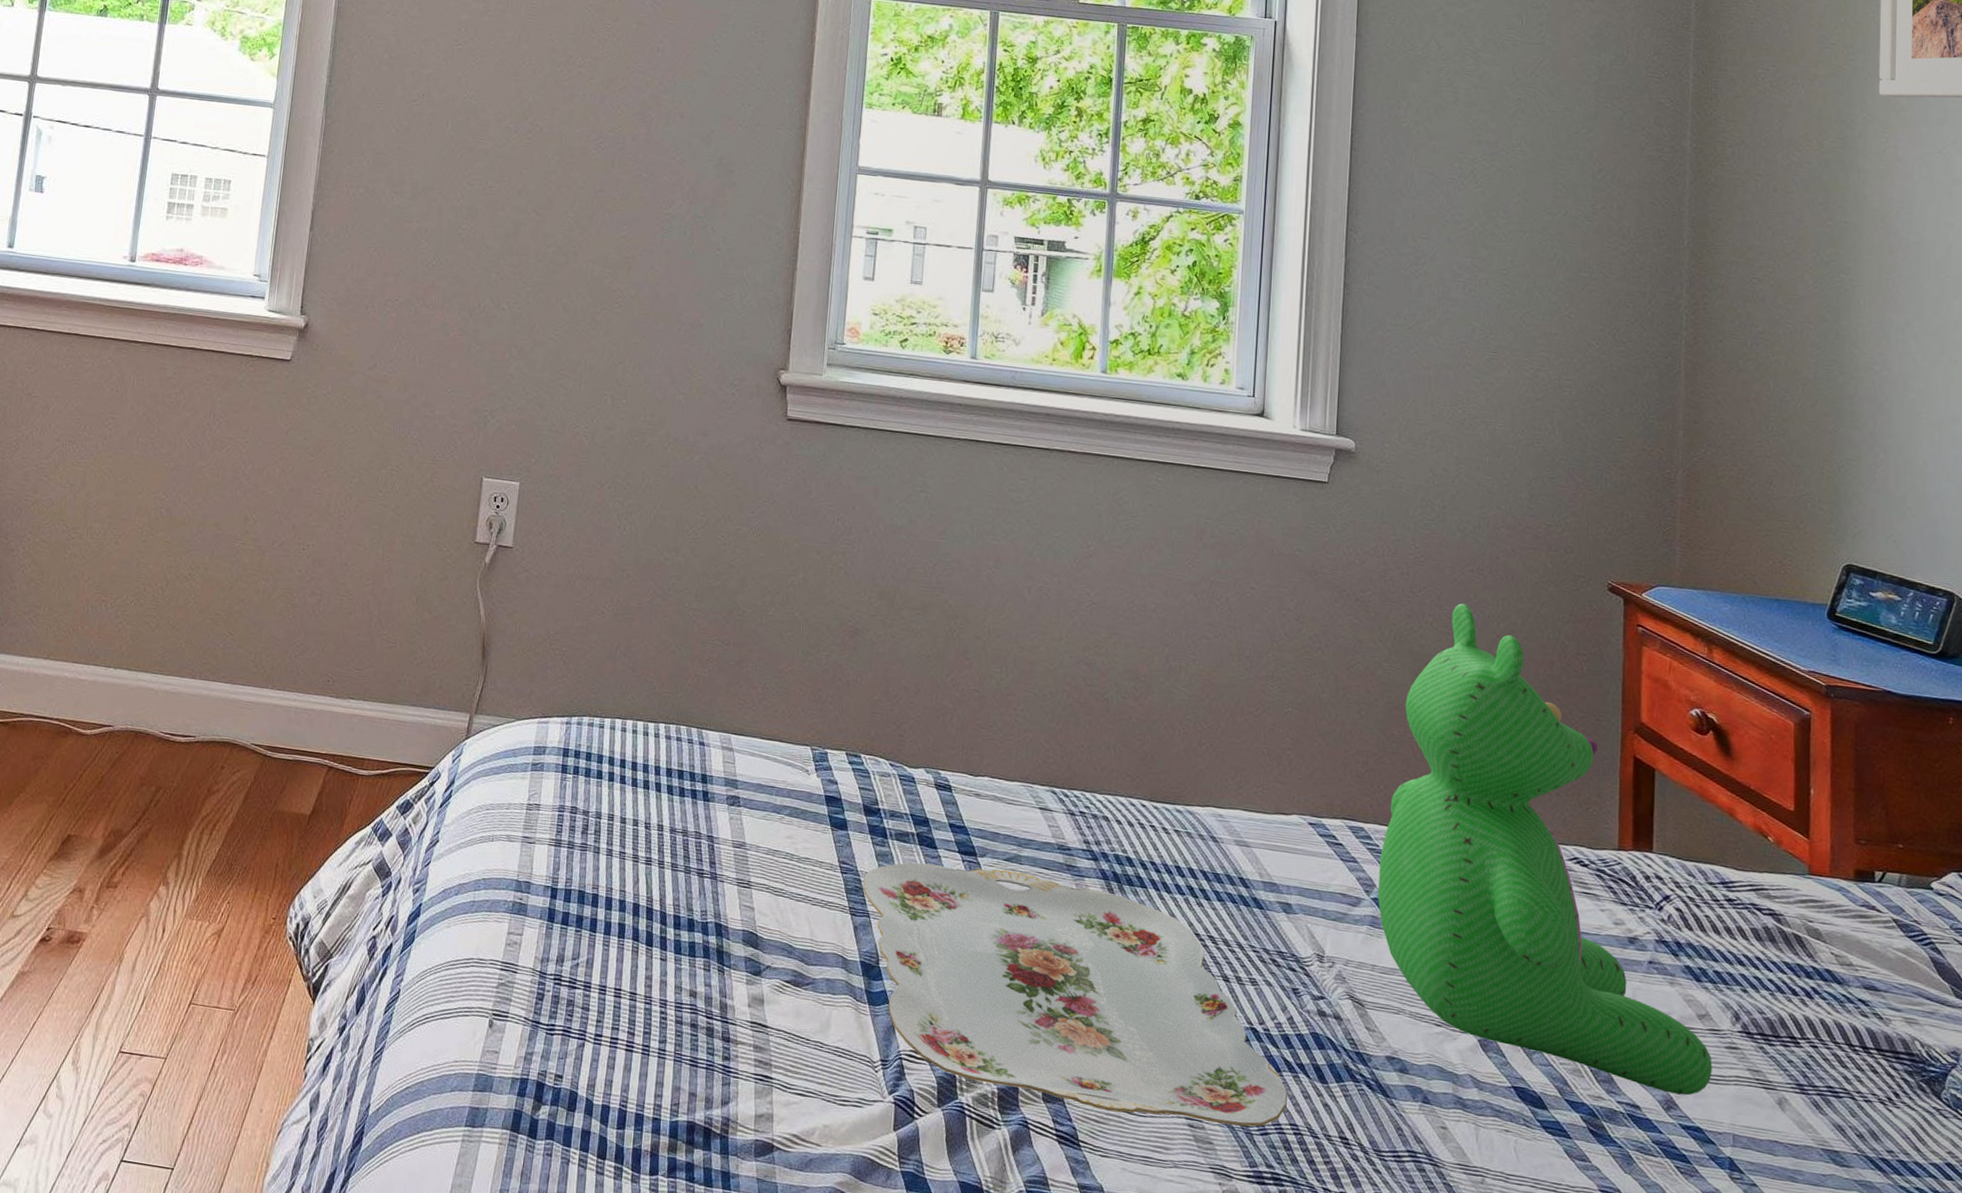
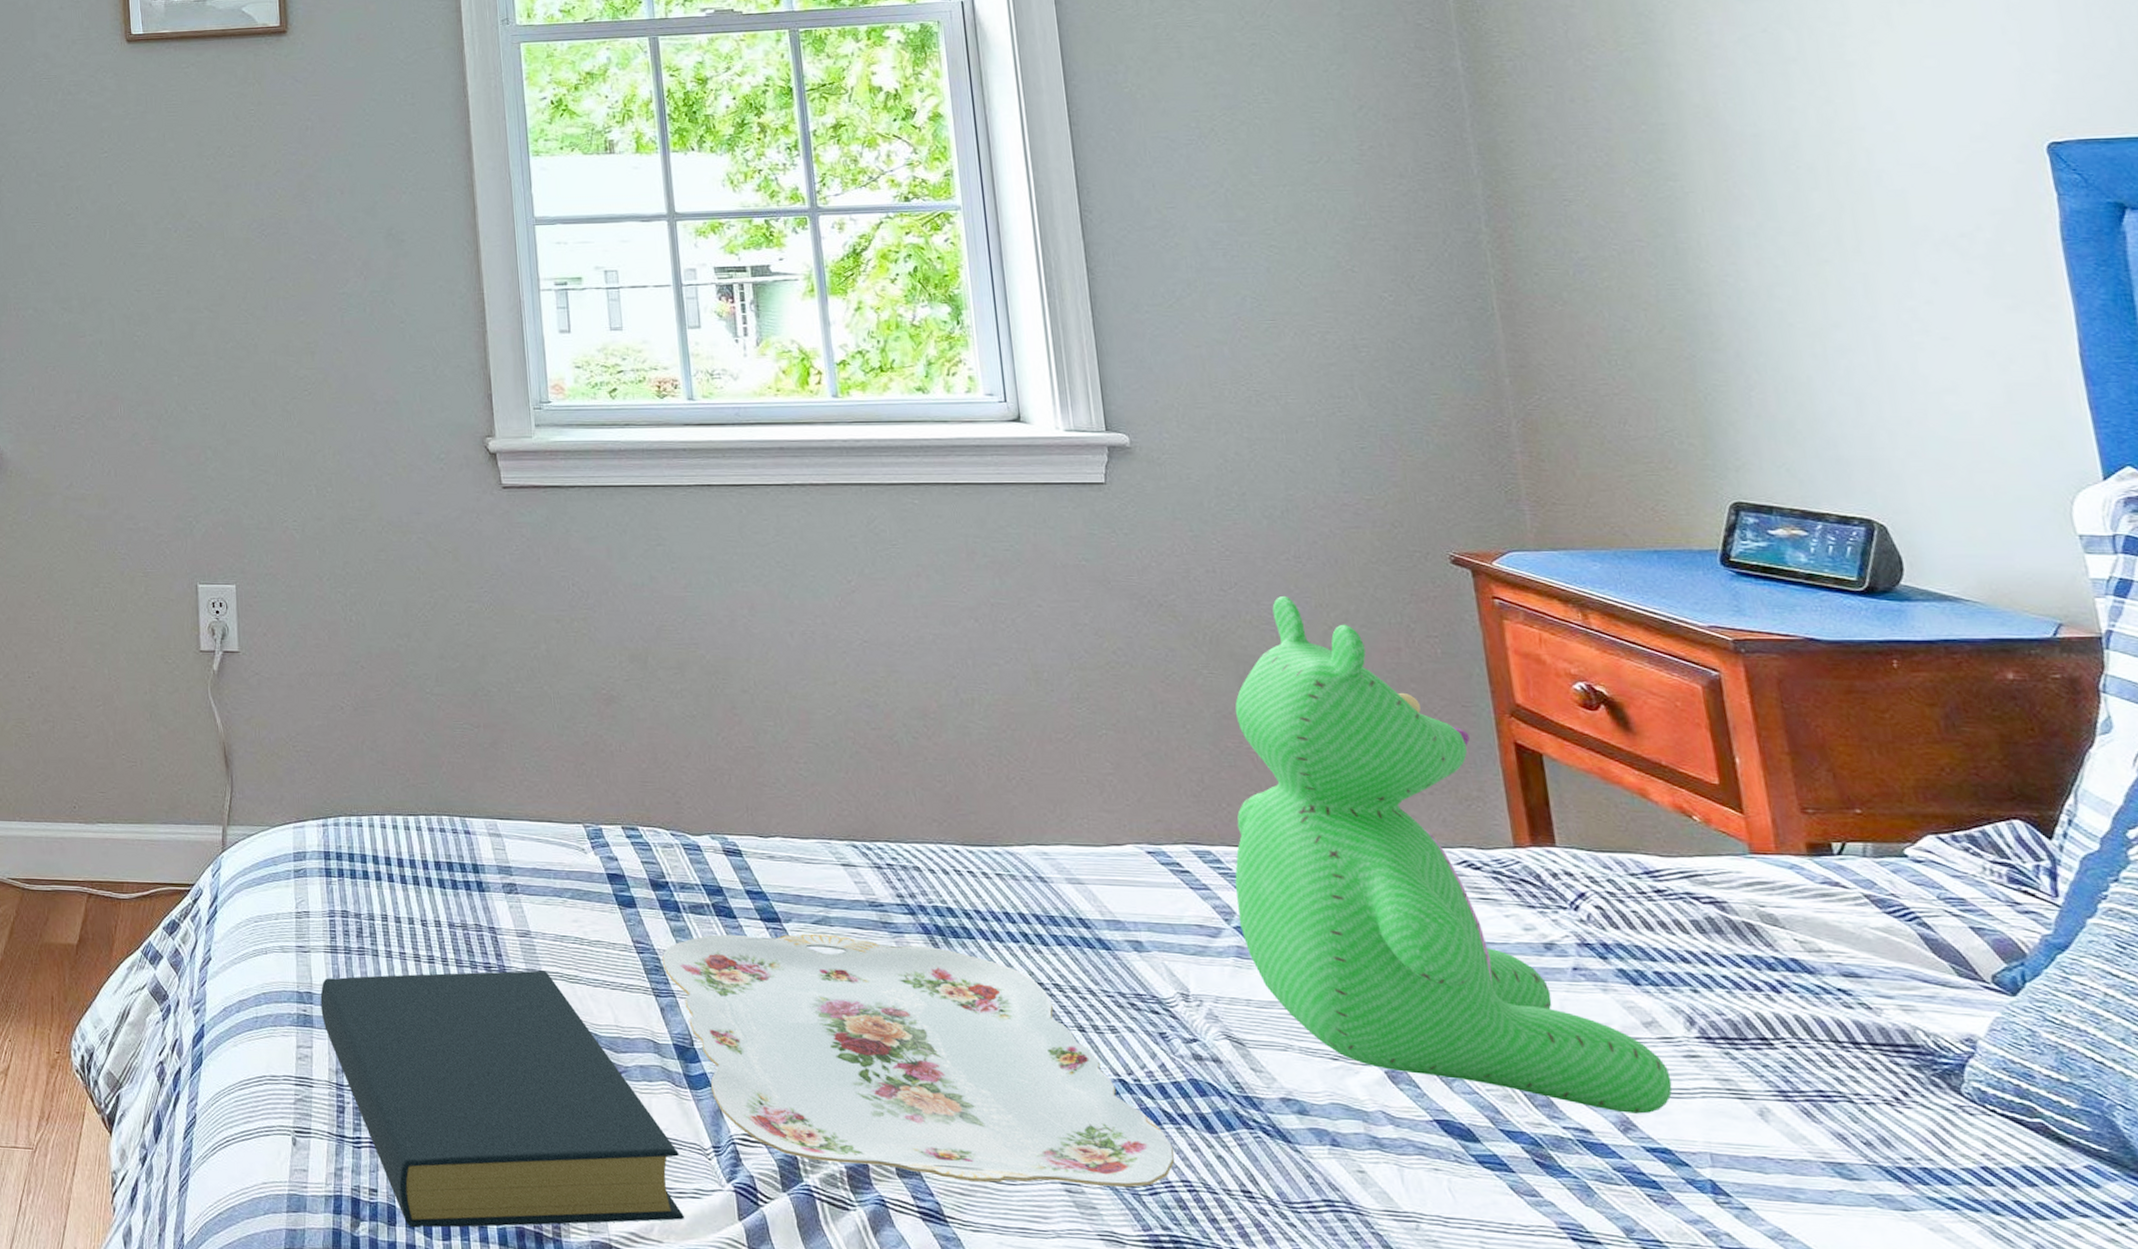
hardback book: none [536,869,849,1126] -> present [320,970,684,1228]

